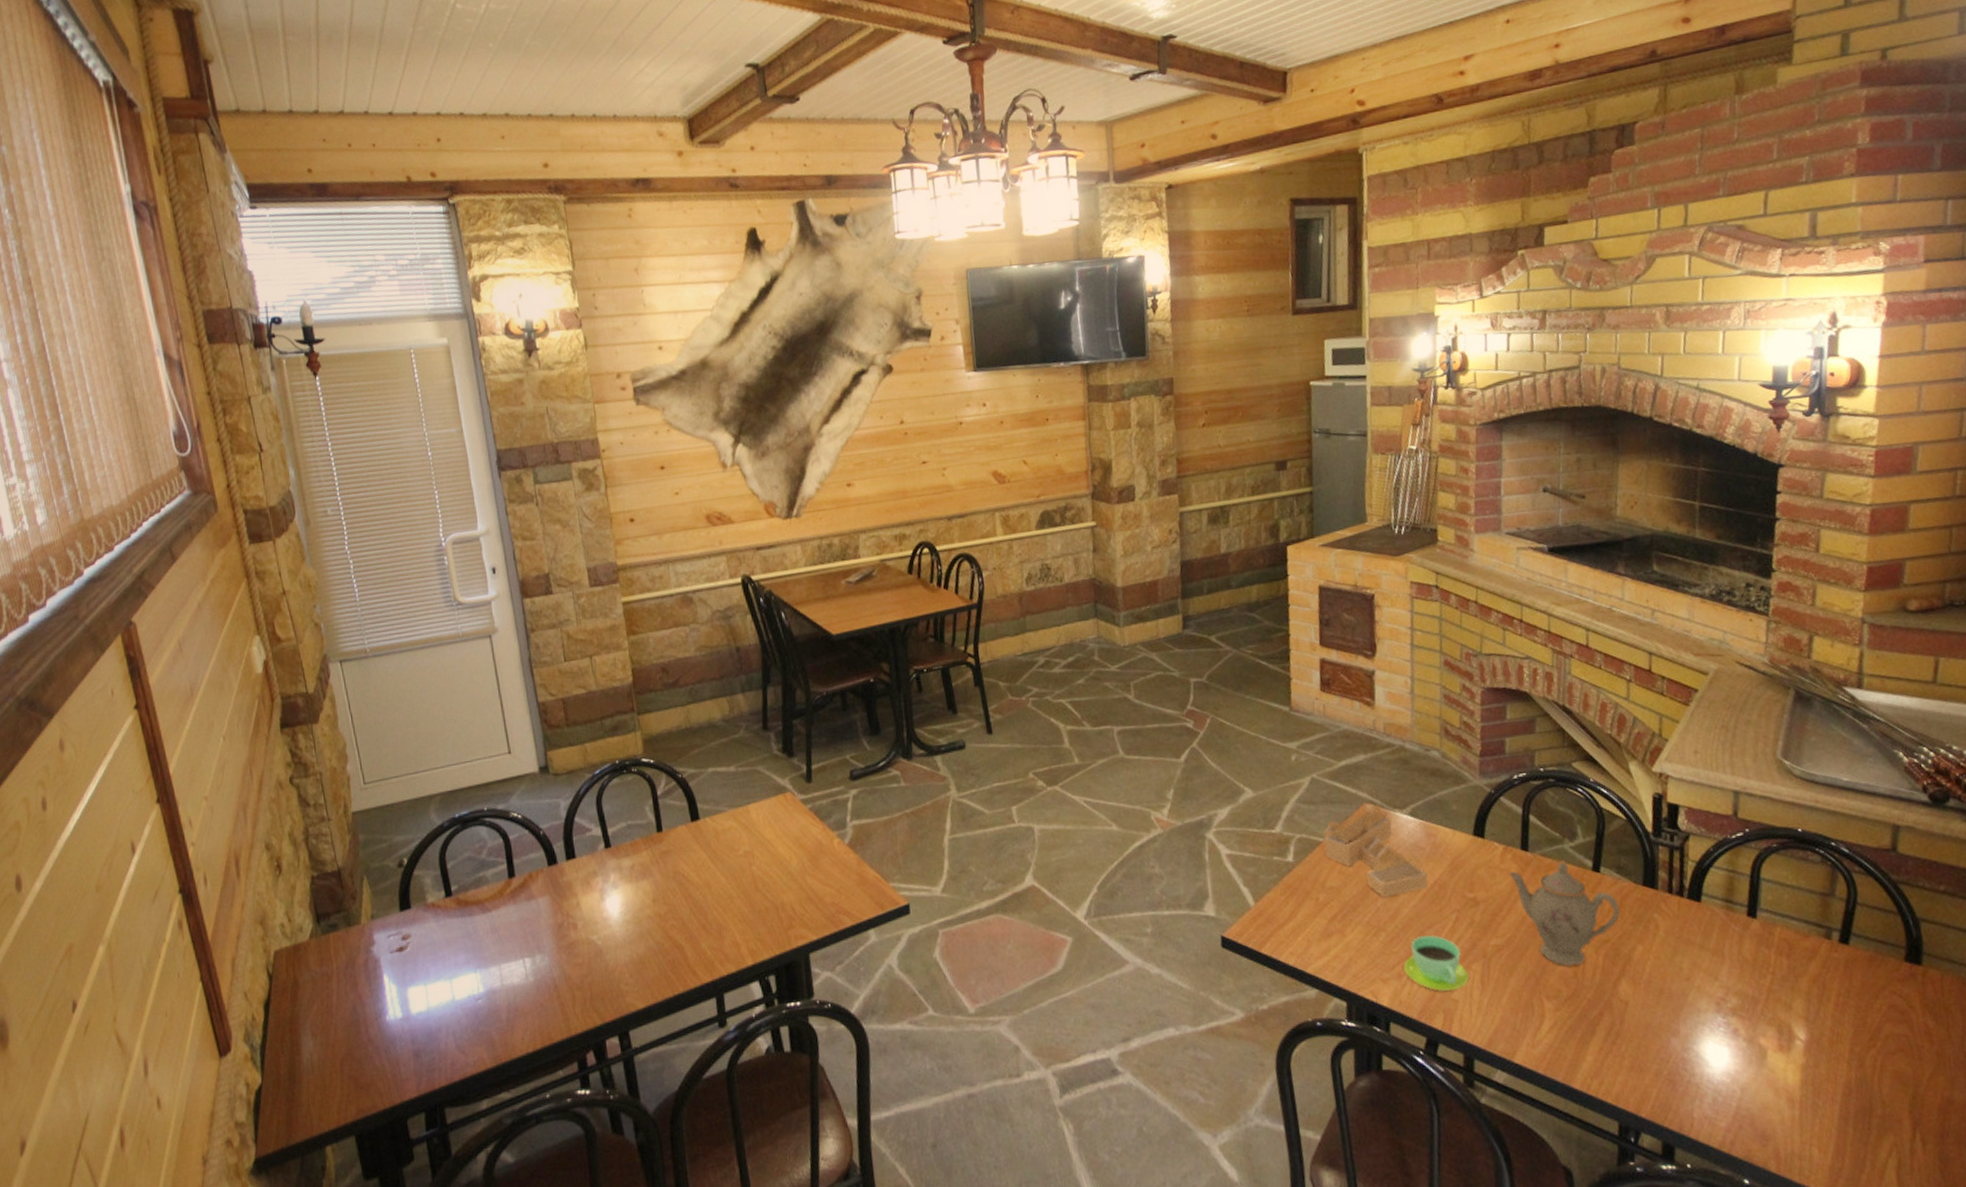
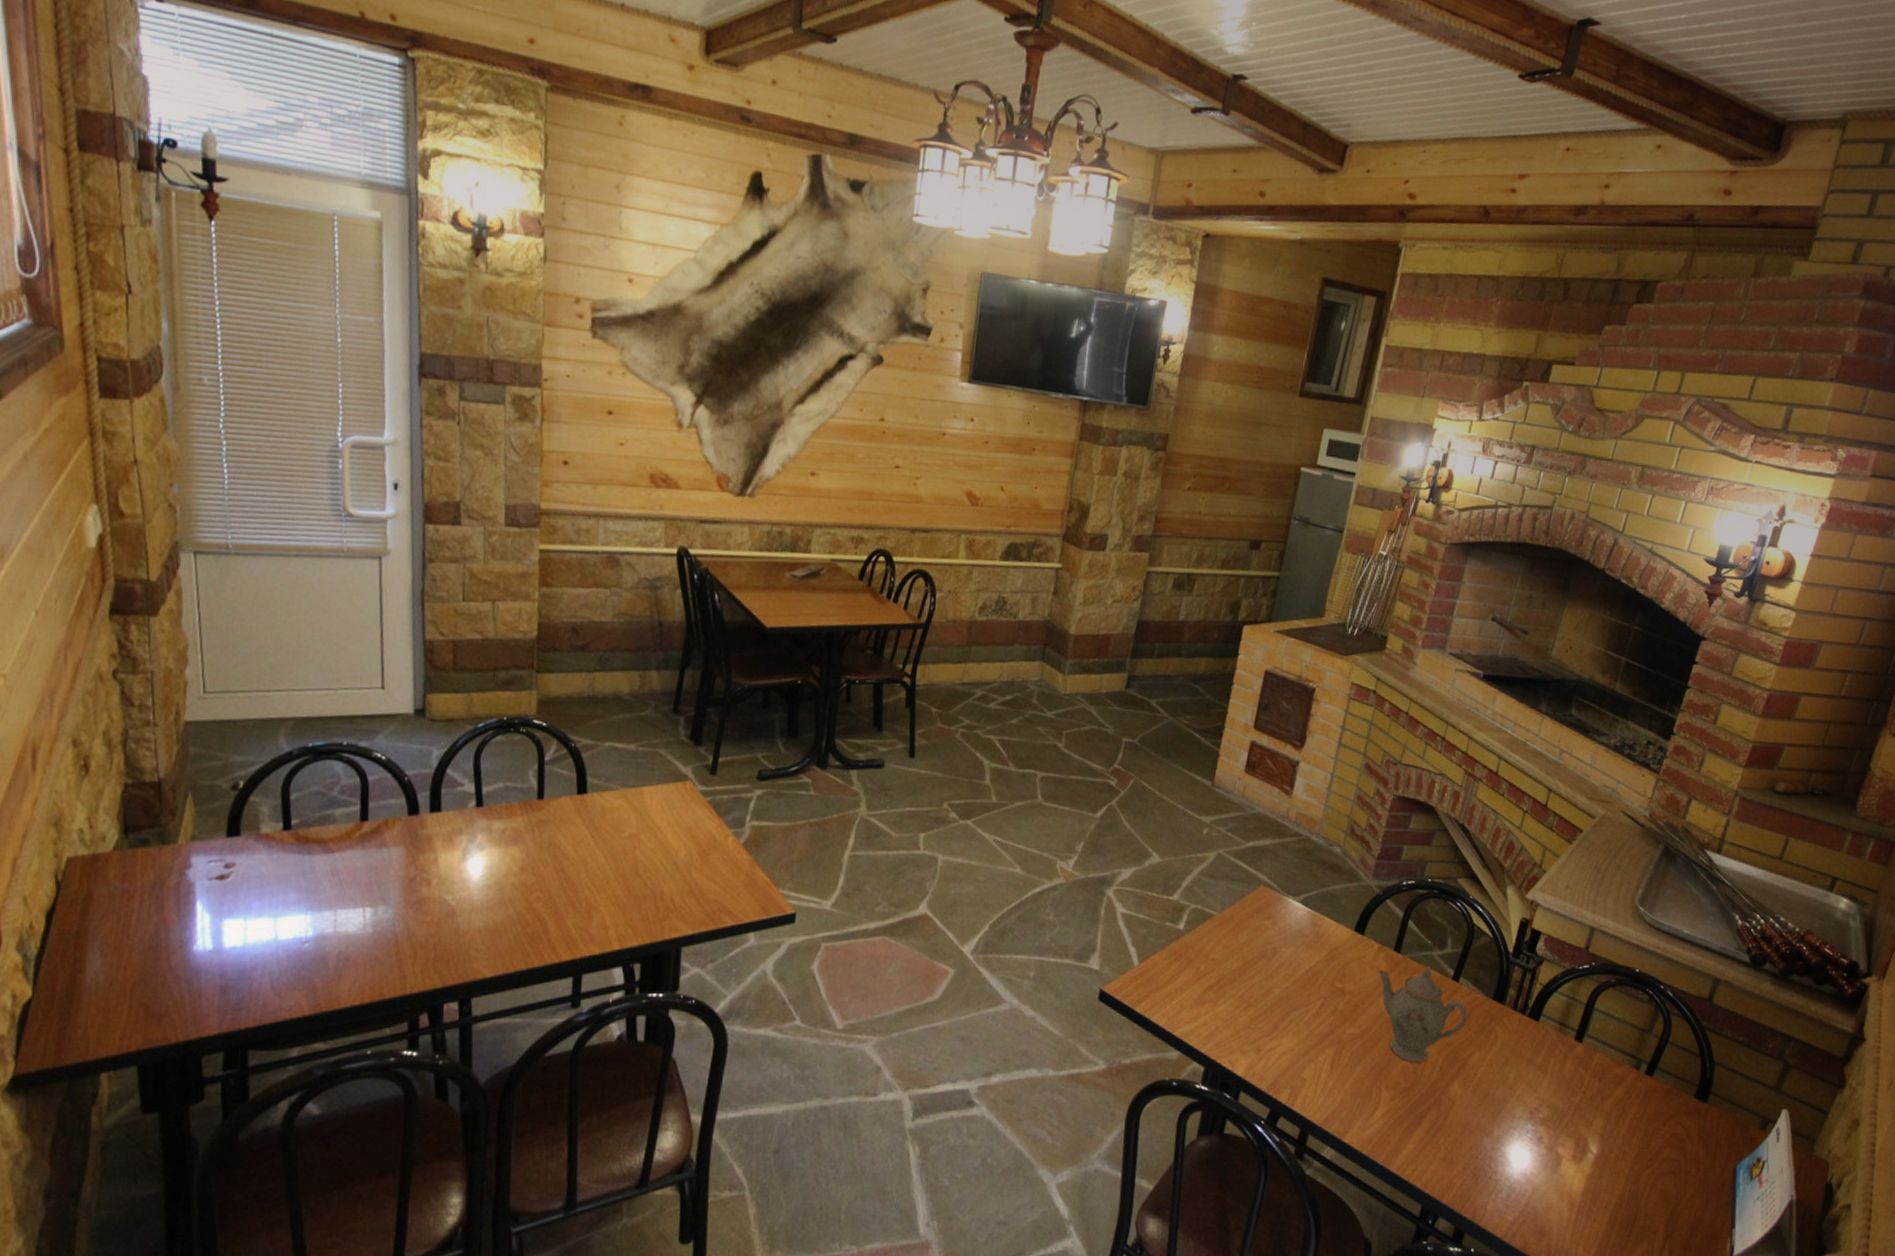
house frame: present [1323,803,1428,898] -> none [1215,886,1305,976]
cup: present [1403,935,1470,992] -> none [1264,1017,1322,1070]

